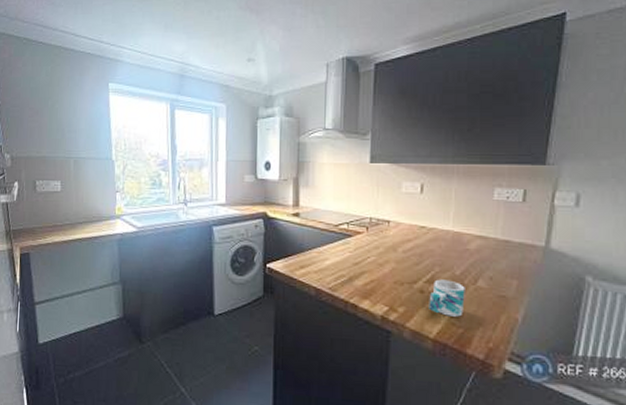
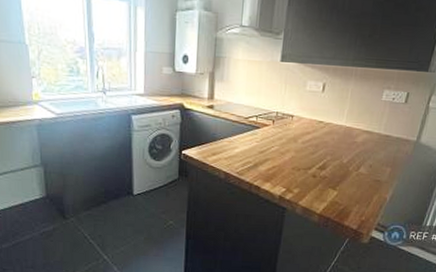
mug: present [429,279,465,317] -> none [318,166,349,197]

